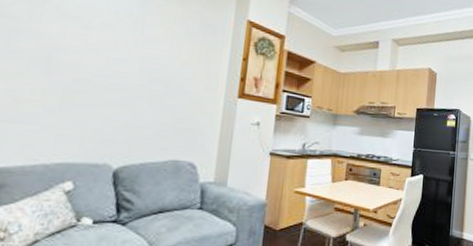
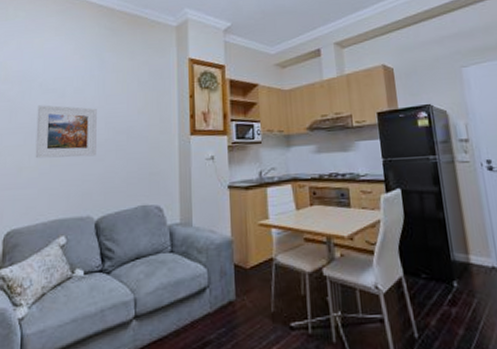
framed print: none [40,31,131,101] -> present [35,105,97,159]

